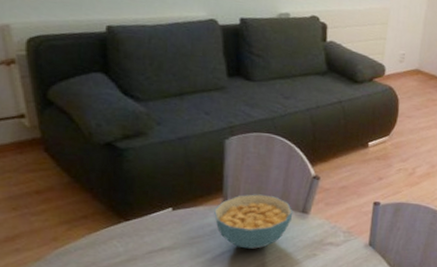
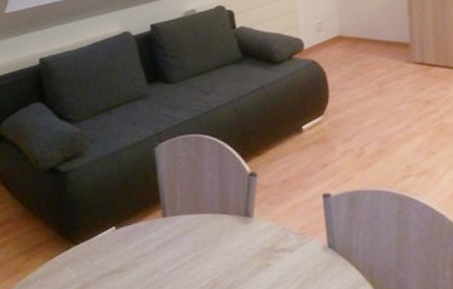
cereal bowl: present [214,194,293,249] -> none [155,201,236,264]

